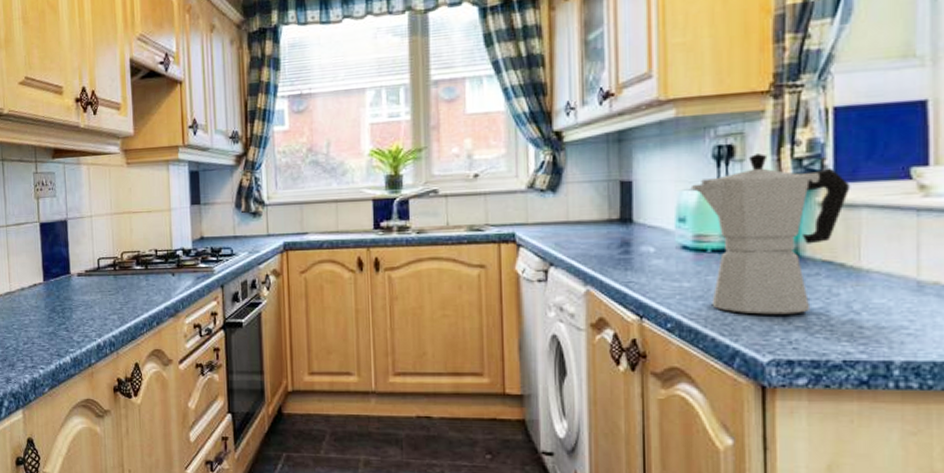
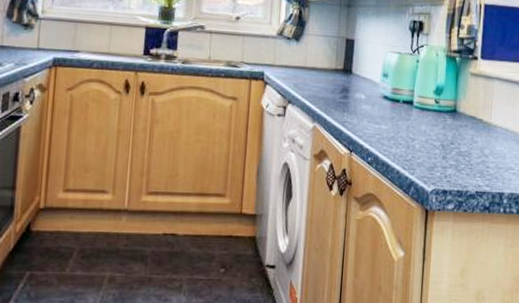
moka pot: present [690,154,851,315] -> none [393,31,490,155]

